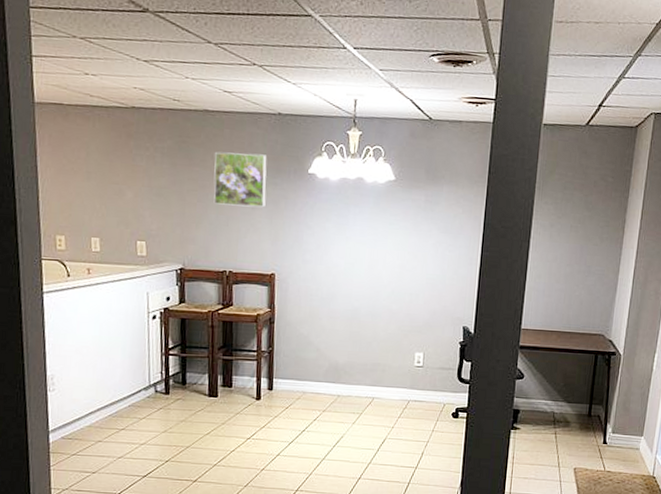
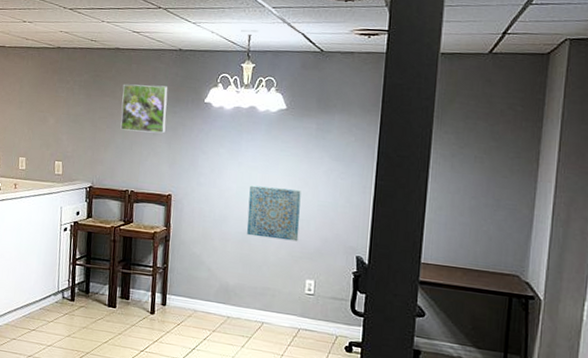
wall art: none [356,261,410,316] -> present [247,185,301,242]

